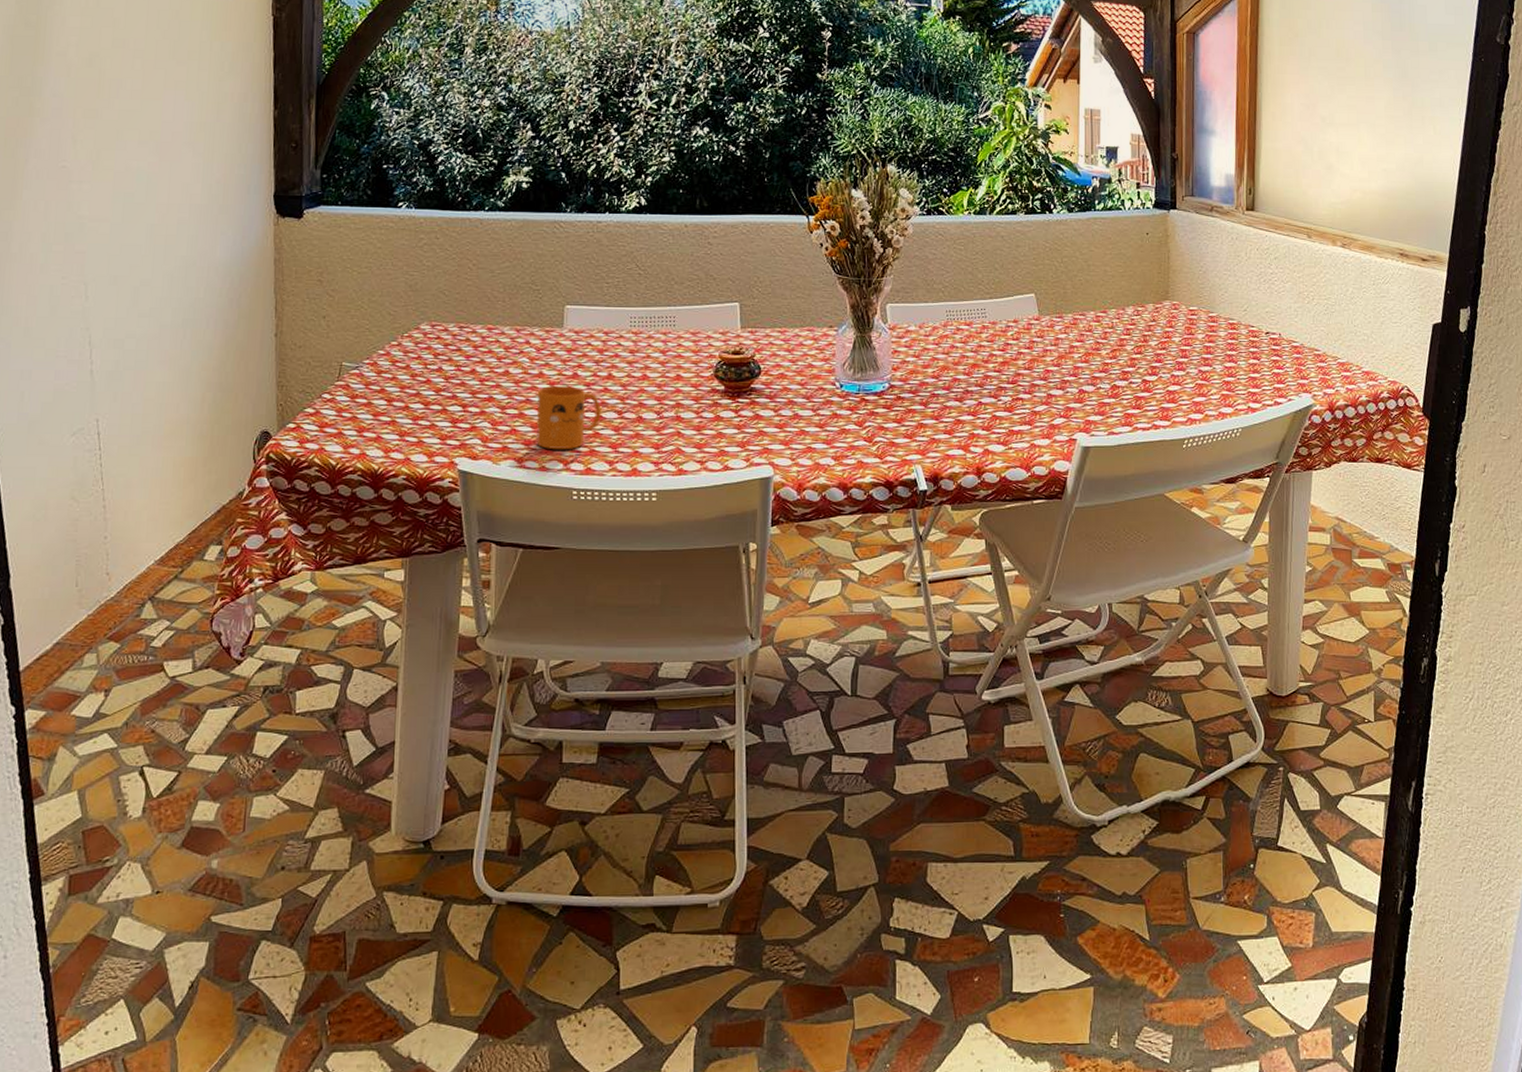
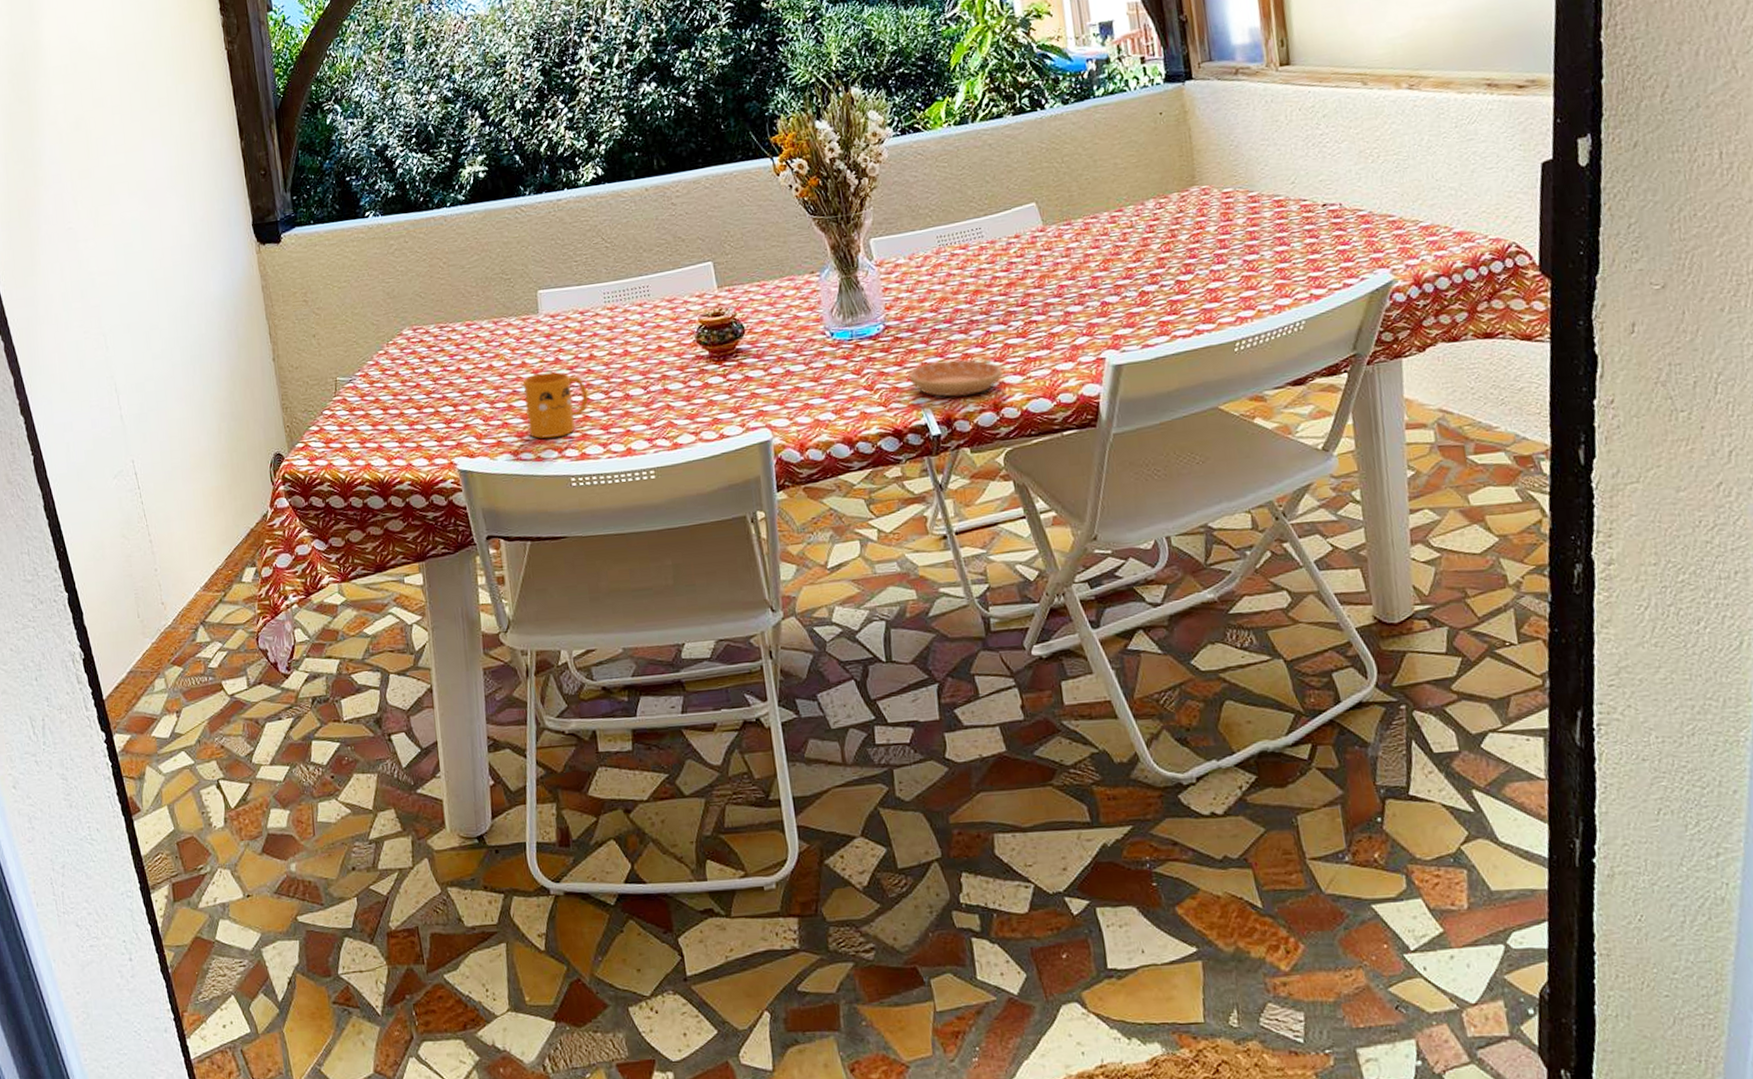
saucer: none [905,424,988,457] -> present [908,360,1003,397]

